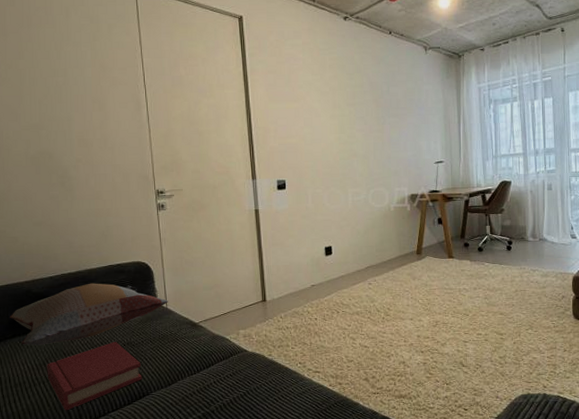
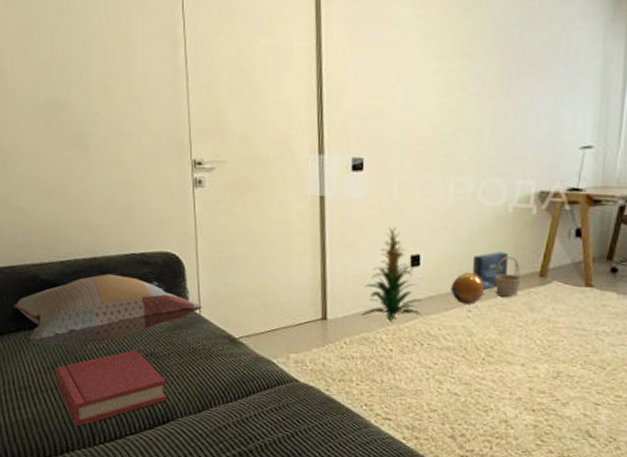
indoor plant: none [293,228,336,298] -> present [363,226,423,322]
ball: none [355,255,380,279] -> present [450,272,486,305]
box: none [369,239,395,267] -> present [472,251,509,290]
basket: none [385,242,404,271] -> present [494,256,522,297]

